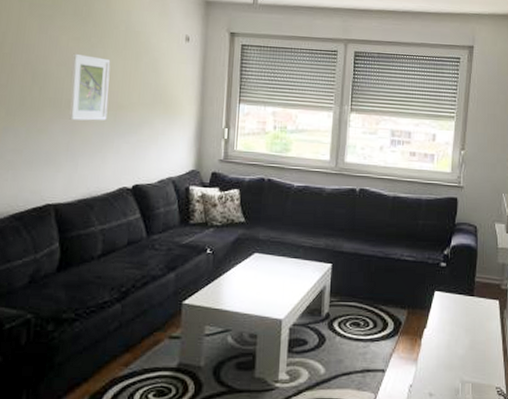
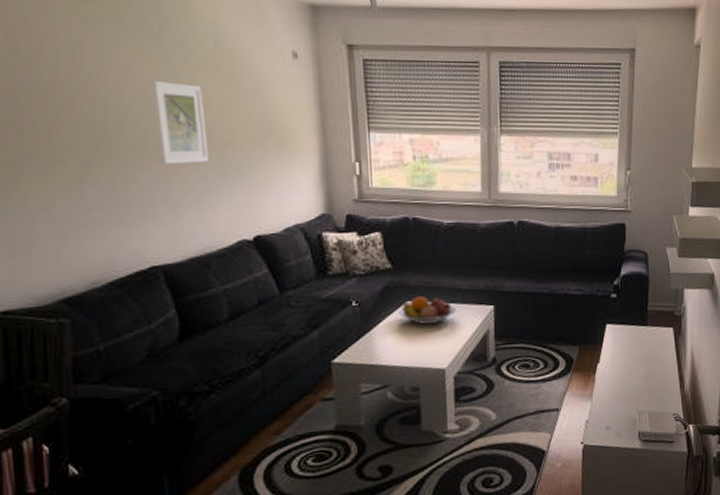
fruit bowl: none [246,249,298,276] -> present [398,296,457,324]

